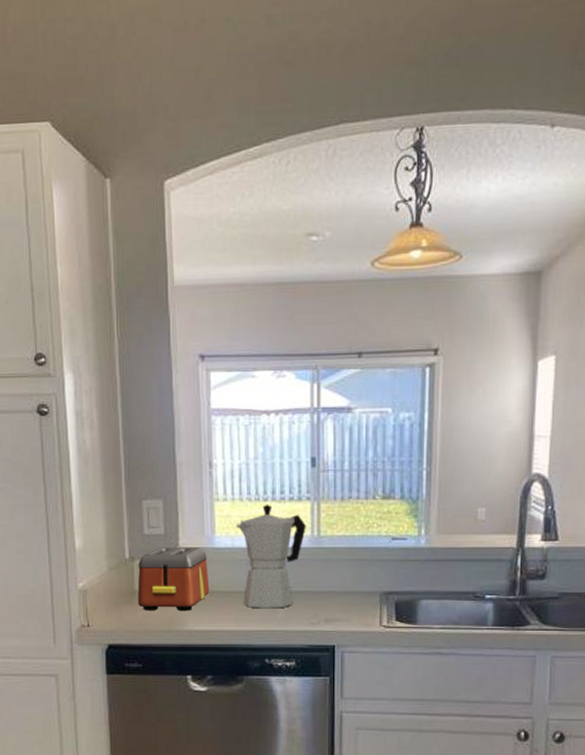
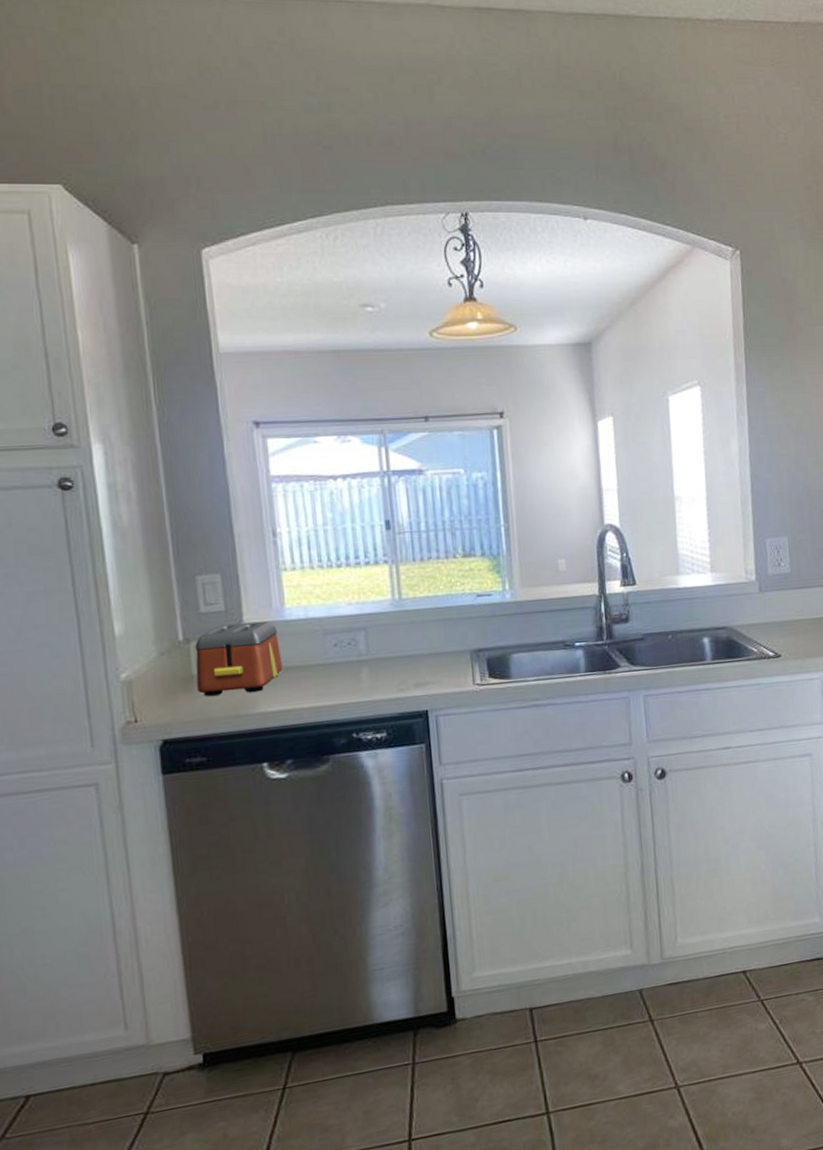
moka pot: present [235,504,306,609] -> none [307,570,386,681]

